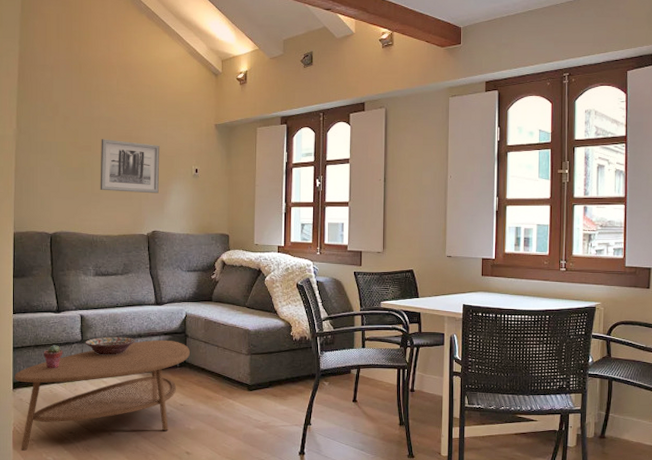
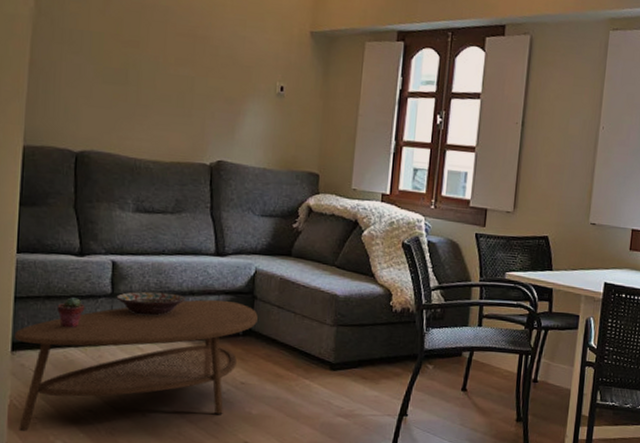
wall art: present [100,139,160,194] -> none [148,34,235,113]

